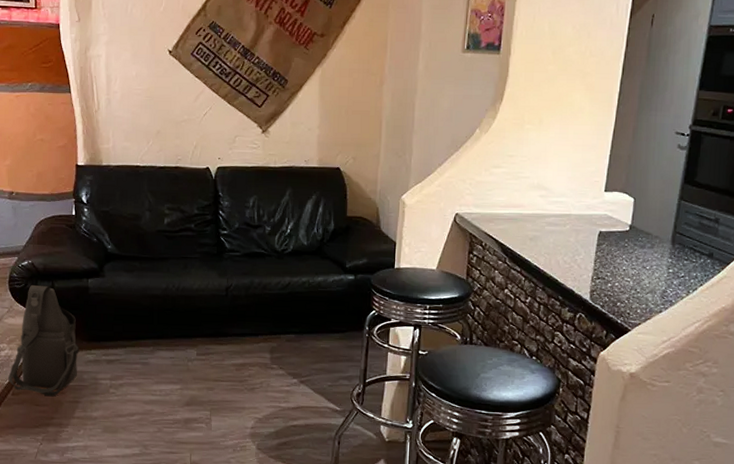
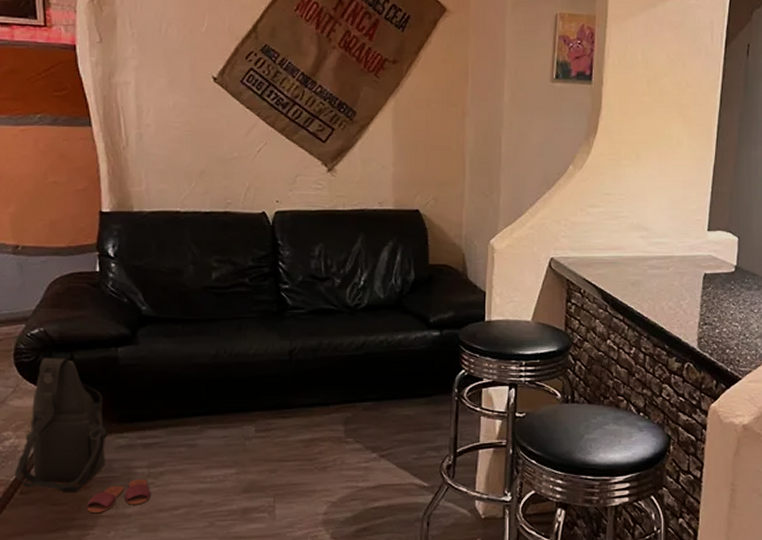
slippers: none [62,388,112,415] -> present [87,478,151,514]

